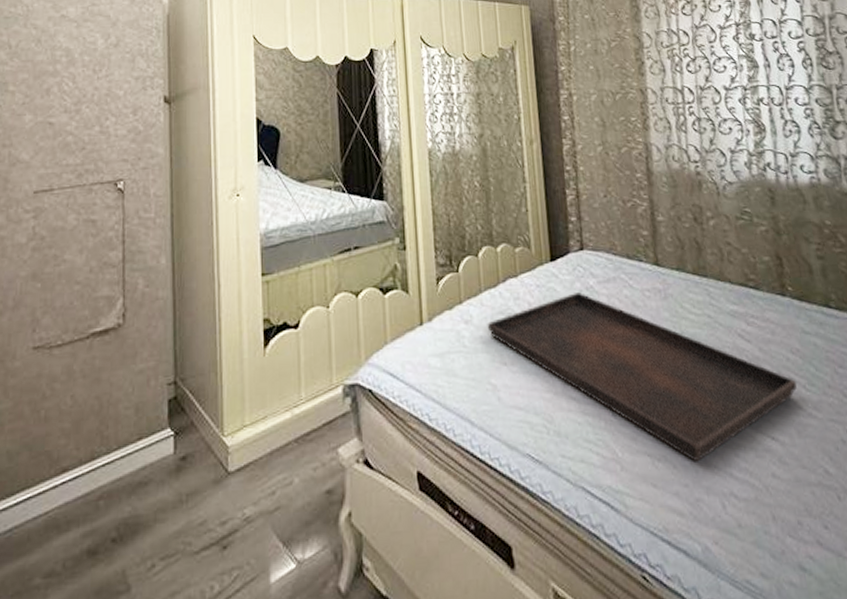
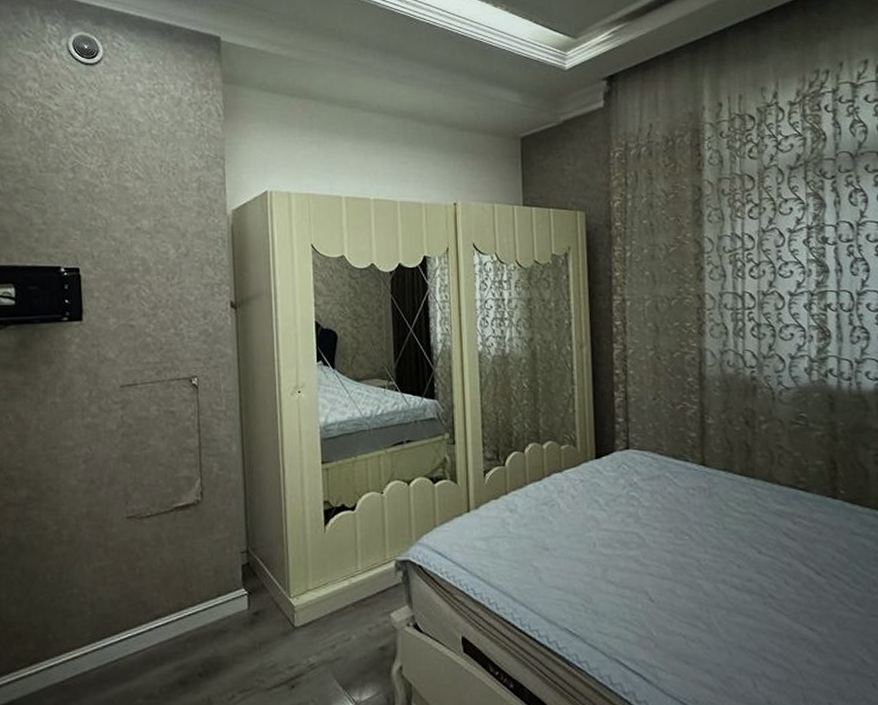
serving tray: present [487,292,797,462] -> none [531,488,840,645]

